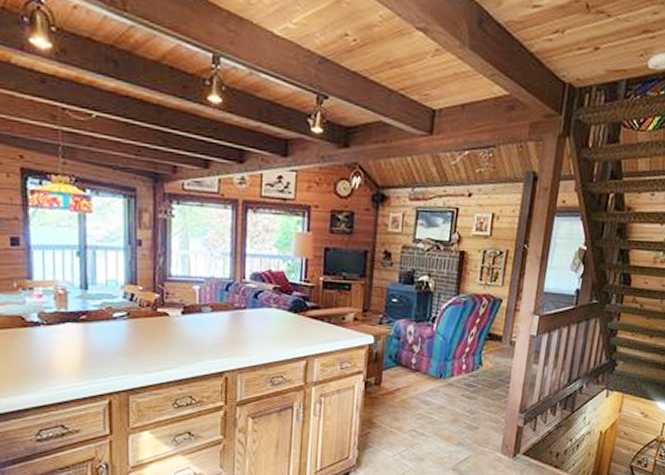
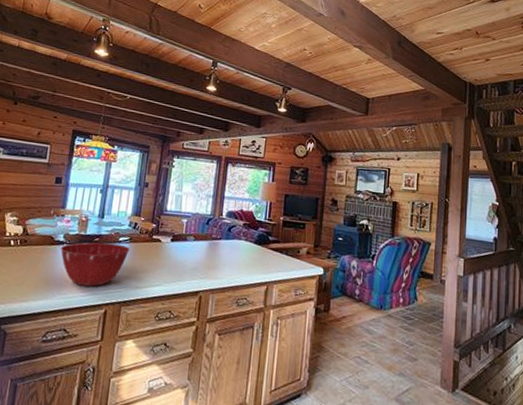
mixing bowl: none [36,320,130,375] -> present [60,242,130,287]

